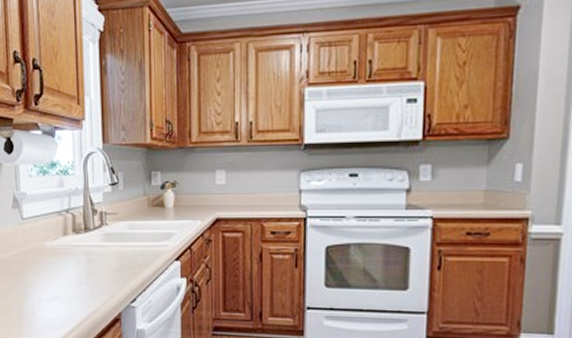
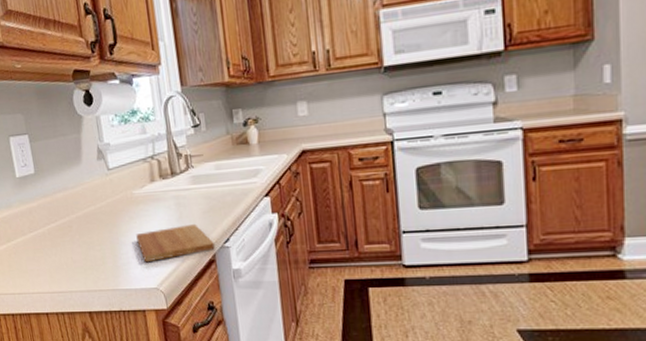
cutting board: none [44,280,121,315] -> present [136,223,215,263]

